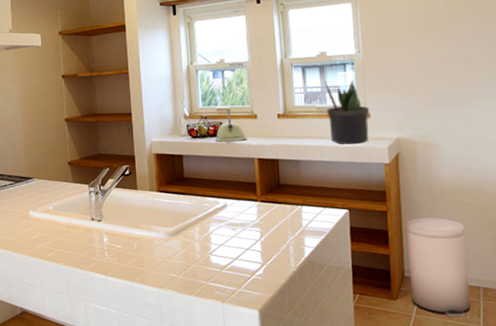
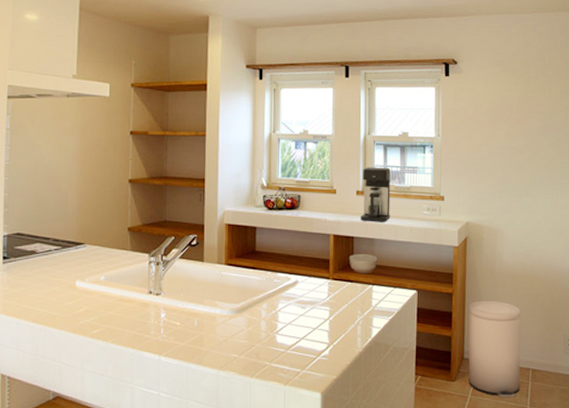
kettle: present [215,106,246,143] -> none [291,179,323,217]
bowl: none [275,175,305,196] -> present [348,253,378,275]
coffee maker: none [282,88,314,145] -> present [360,167,391,222]
planter: present [325,80,370,145] -> none [404,162,444,226]

